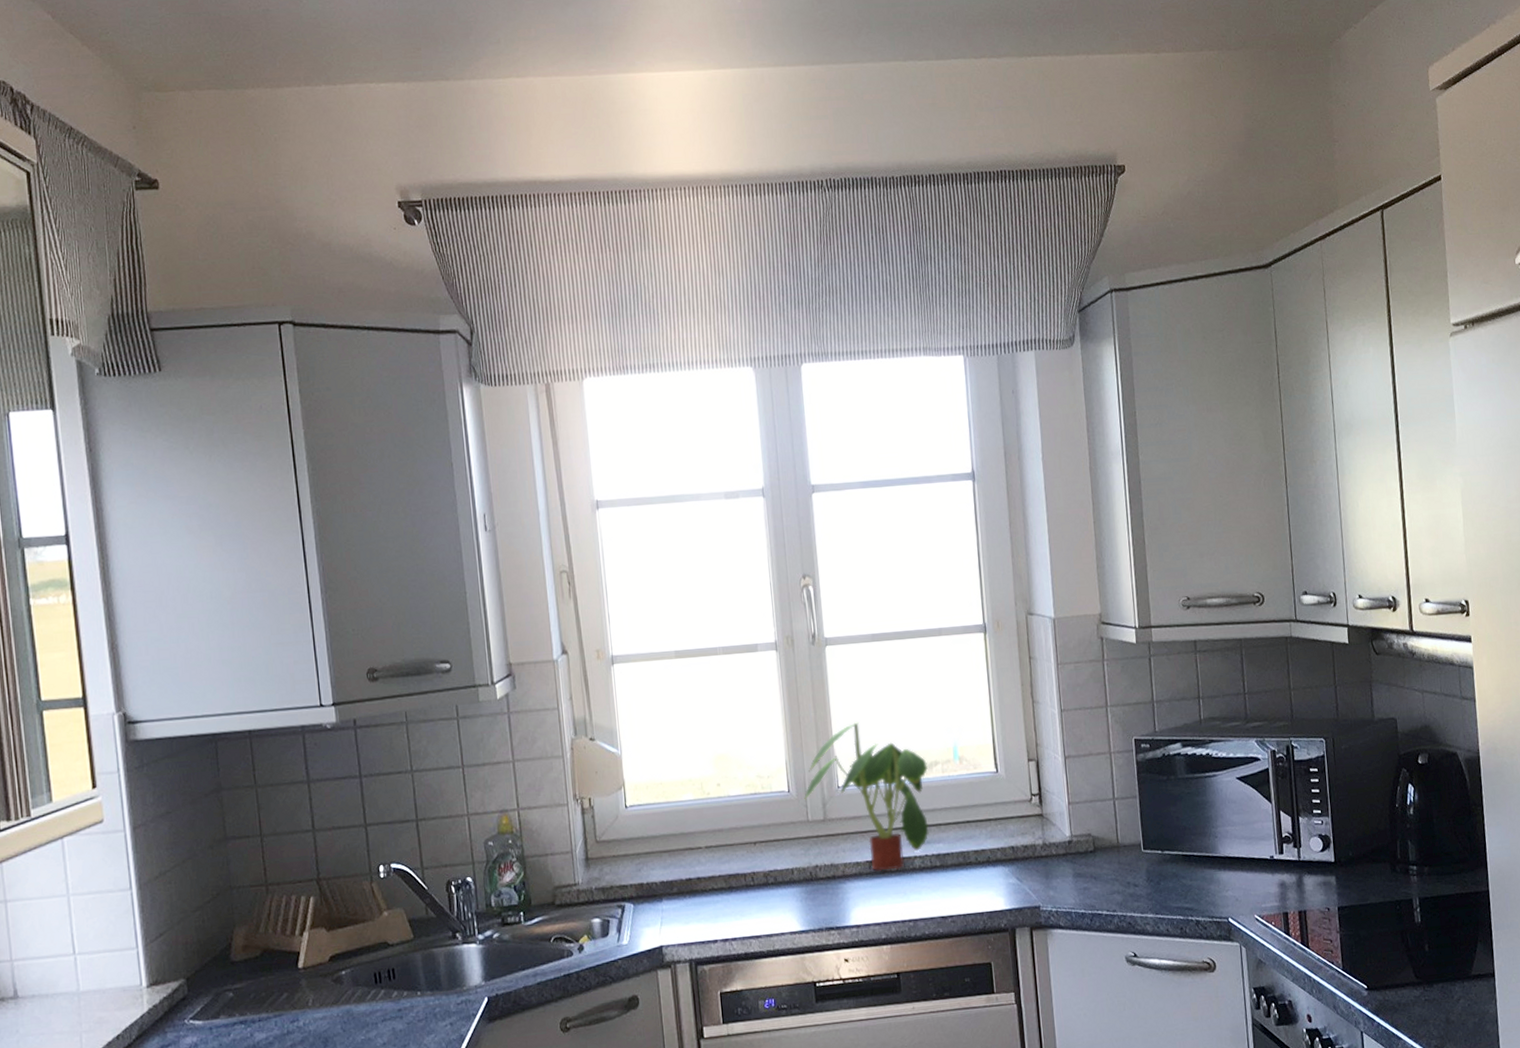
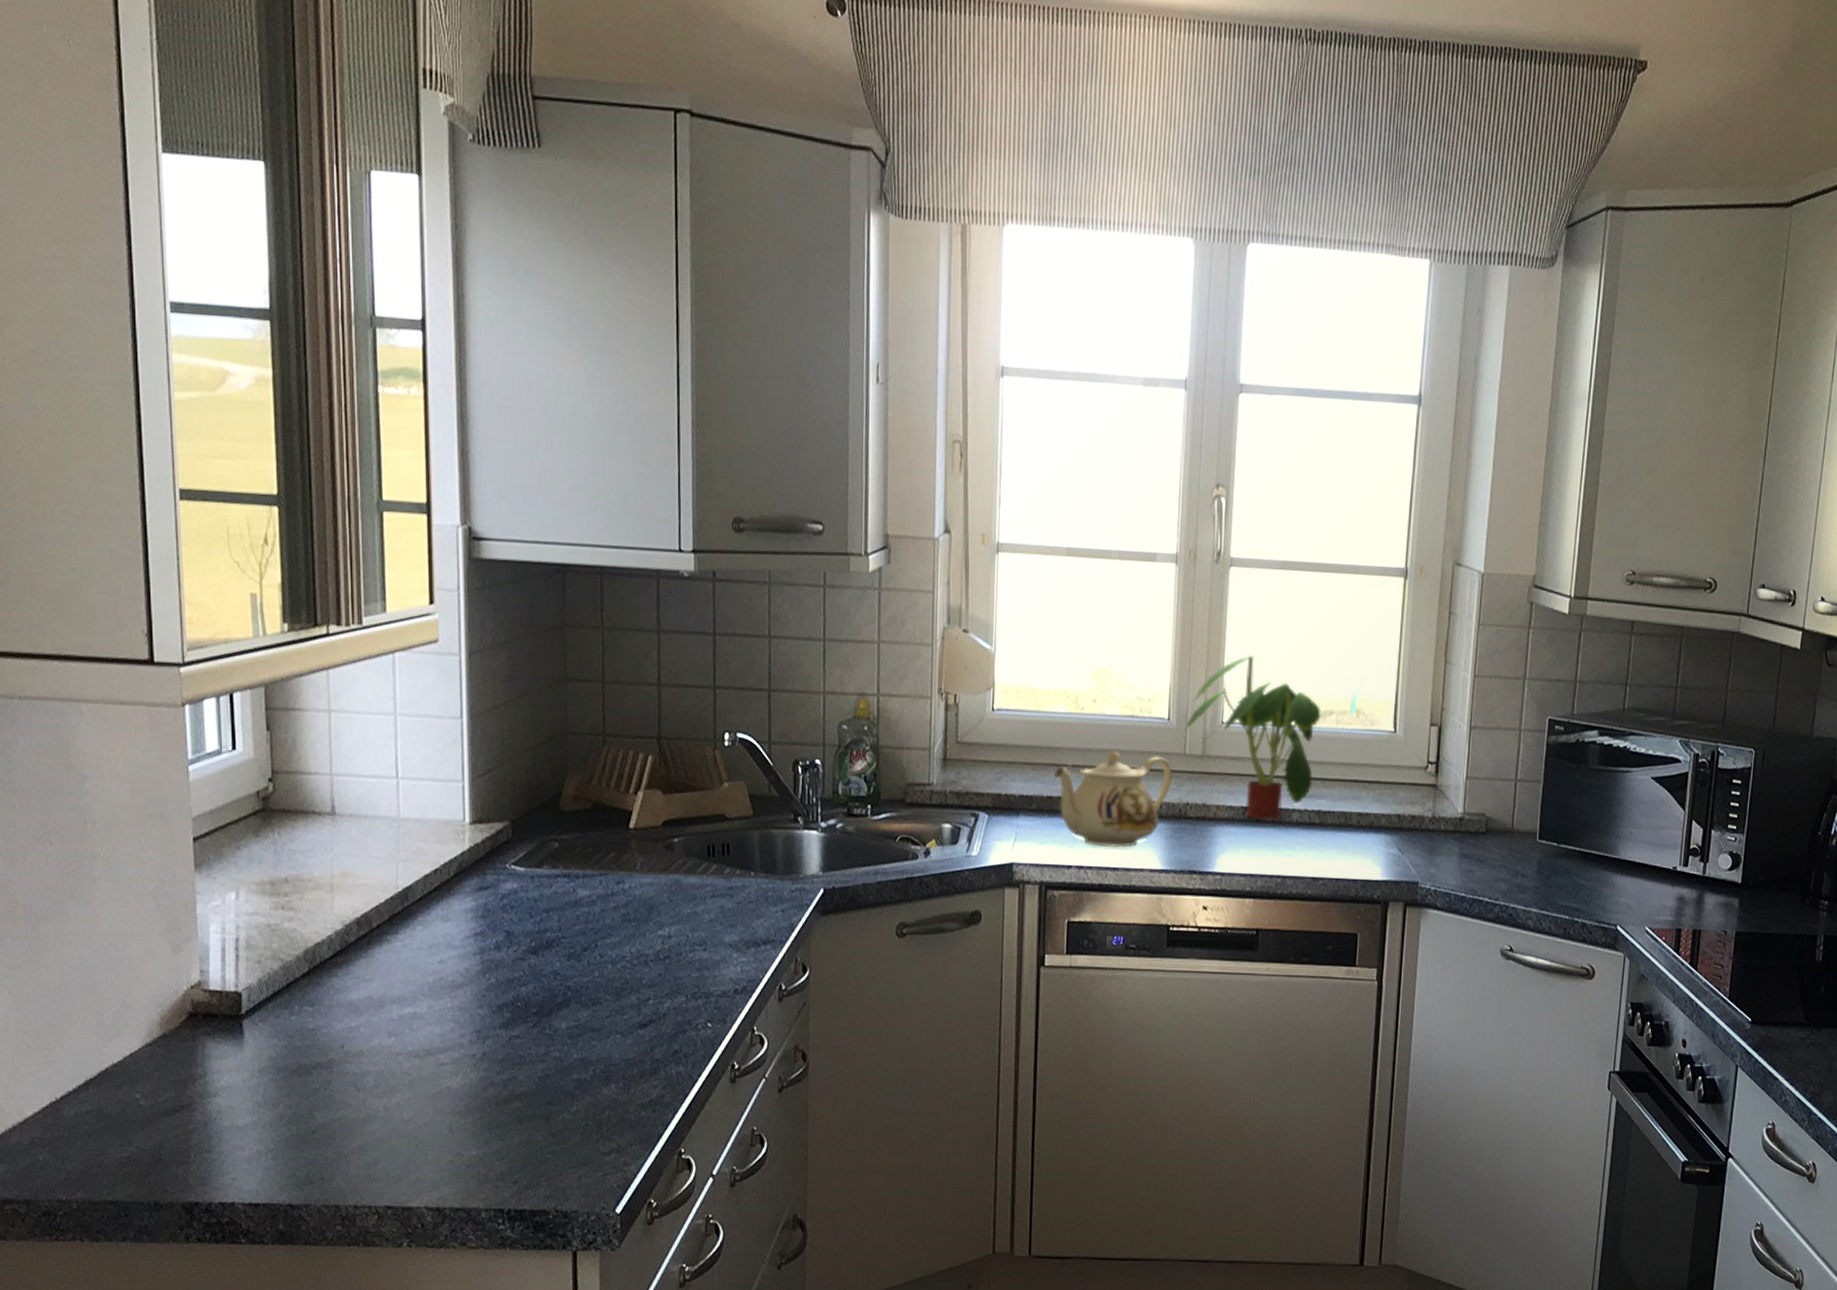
teapot: none [689,824,800,918] -> present [1053,747,1173,848]

